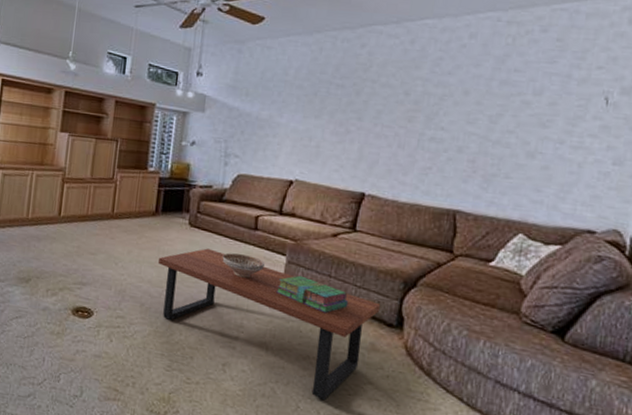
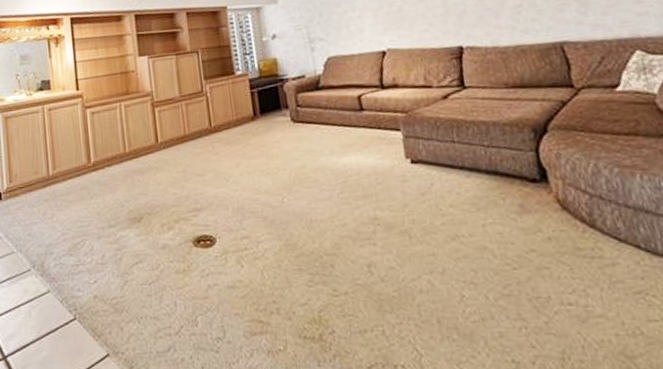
coffee table: present [158,248,381,401] -> none [270,141,518,282]
decorative bowl: present [222,253,264,278] -> none [335,139,382,165]
stack of books: present [276,275,349,314] -> none [401,148,483,183]

